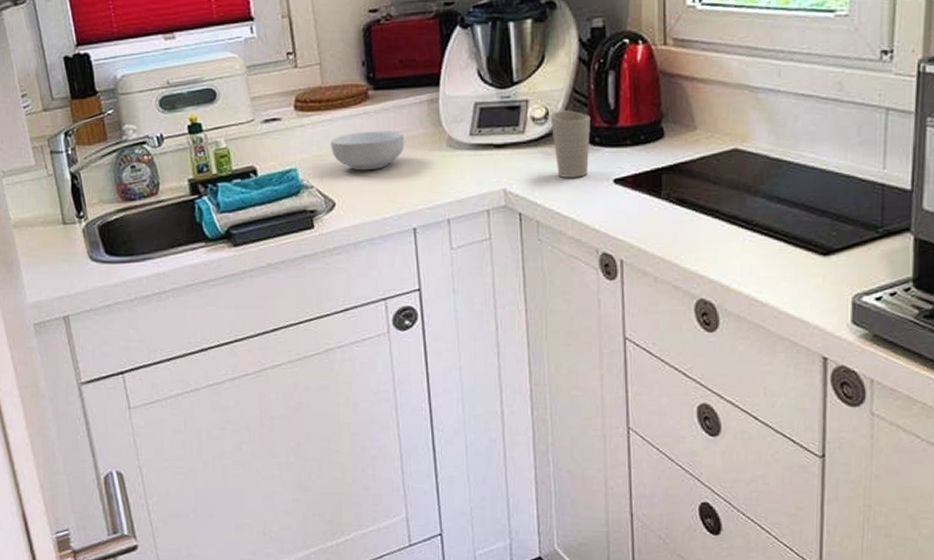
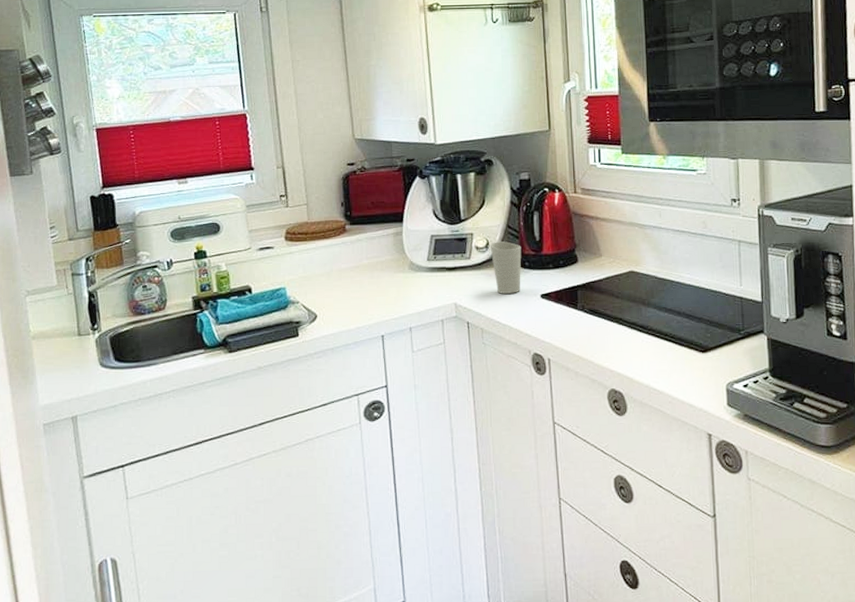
cereal bowl: present [331,130,405,171] -> none [314,257,375,289]

